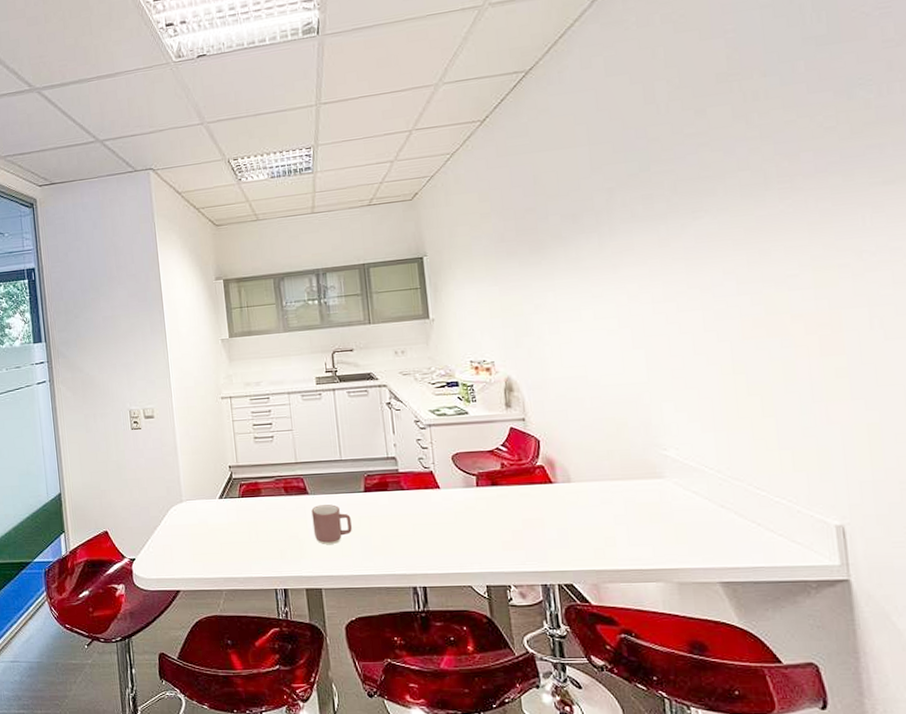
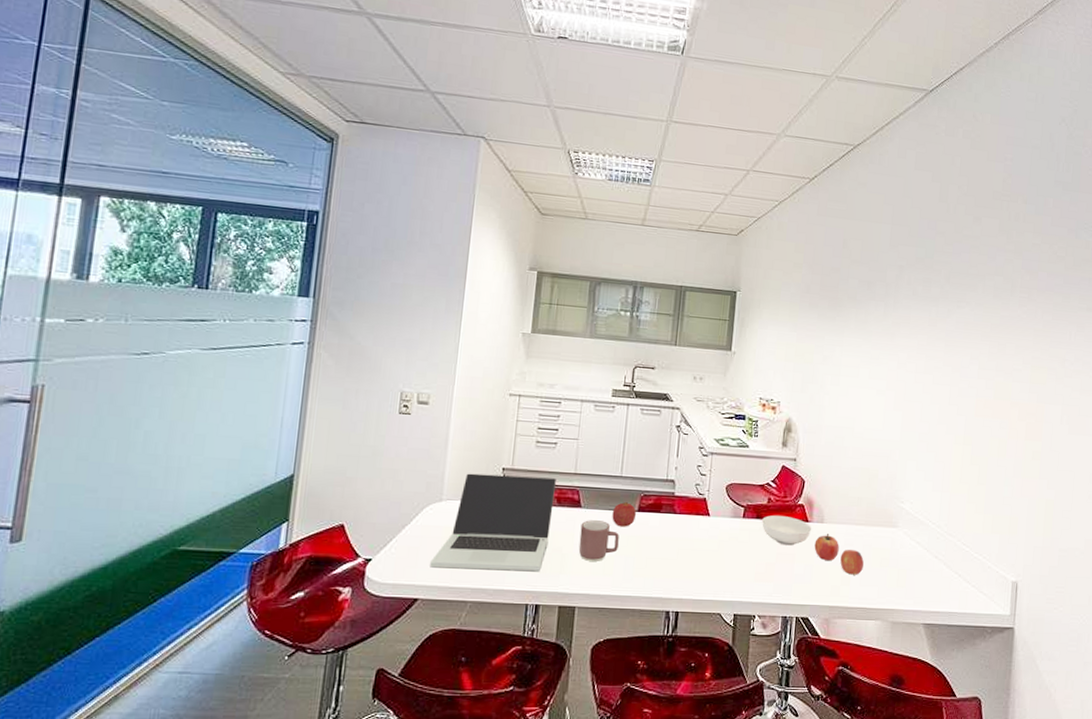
laptop: none [184,470,284,562] -> present [430,473,556,571]
fruit: none [339,484,363,509] -> present [612,502,636,527]
bowl: none [497,479,559,511] -> present [761,515,812,546]
apple: none [564,493,596,523] -> present [814,534,839,561]
fruit: none [598,507,630,535] -> present [840,549,864,575]

